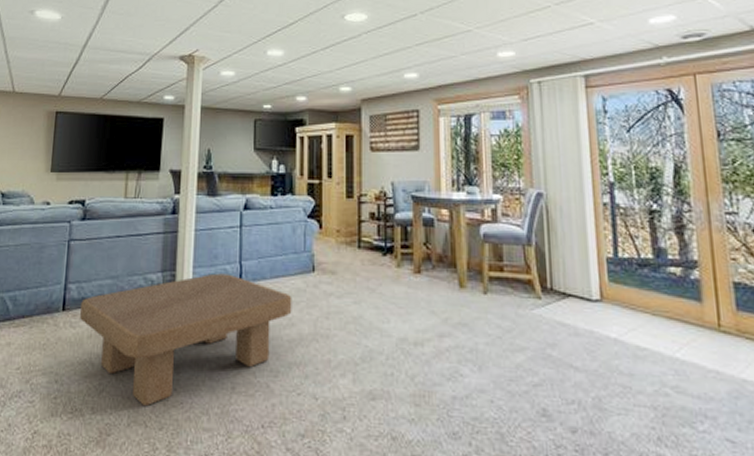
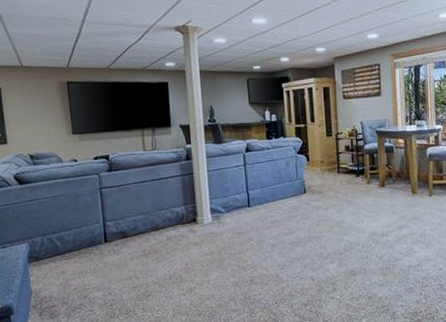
coffee table: present [80,273,292,407] -> none [120,201,291,302]

